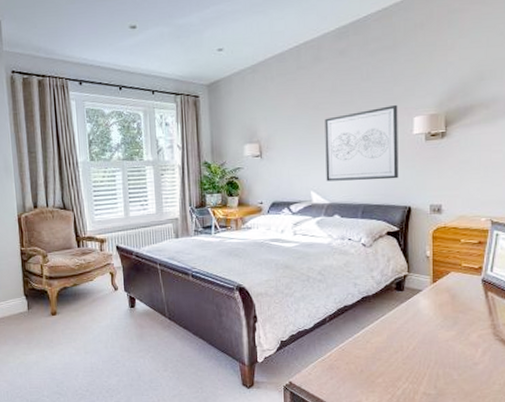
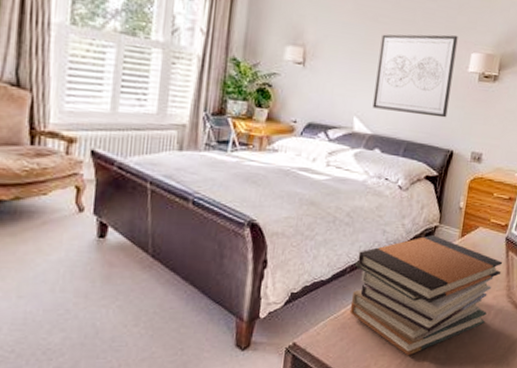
book stack: none [334,284,483,392] -> present [349,235,503,356]

